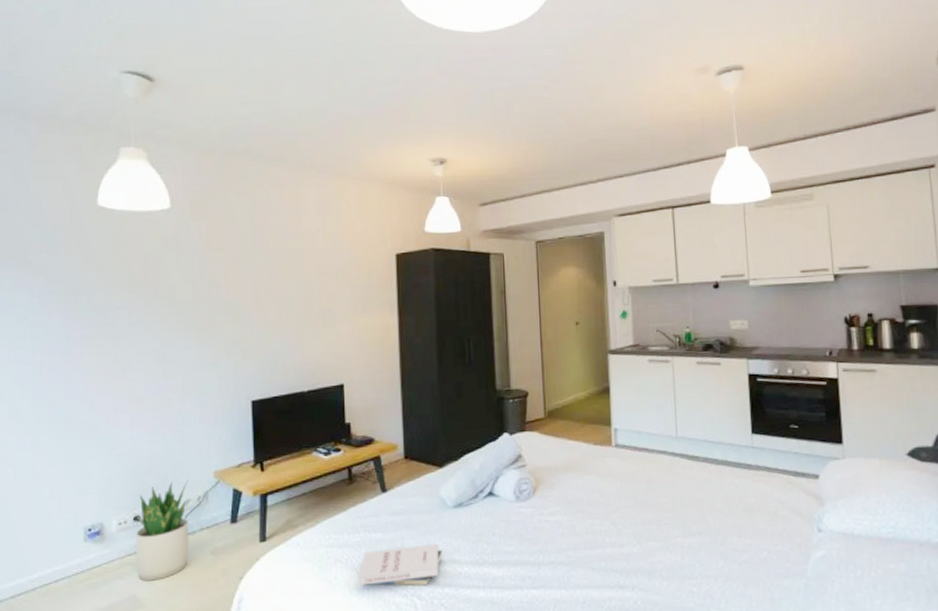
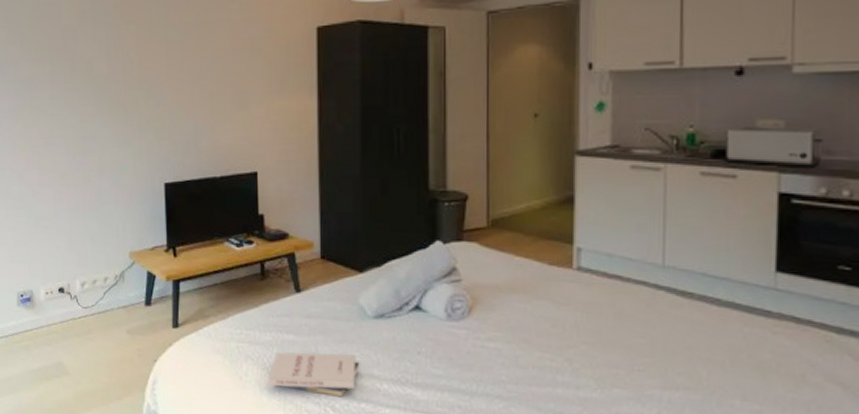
planter: present [135,481,189,581] -> none [59,258,108,352]
toaster: none [710,324,773,355] -> present [724,125,823,168]

